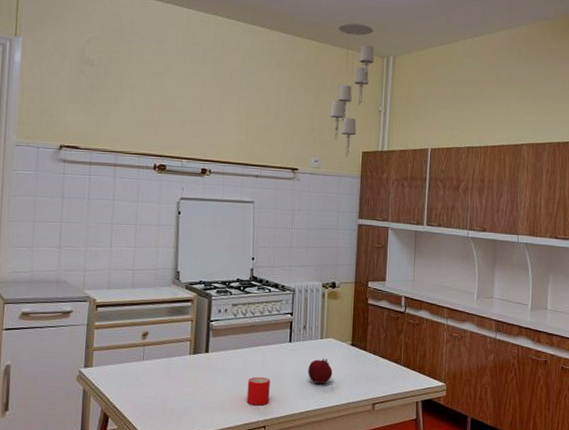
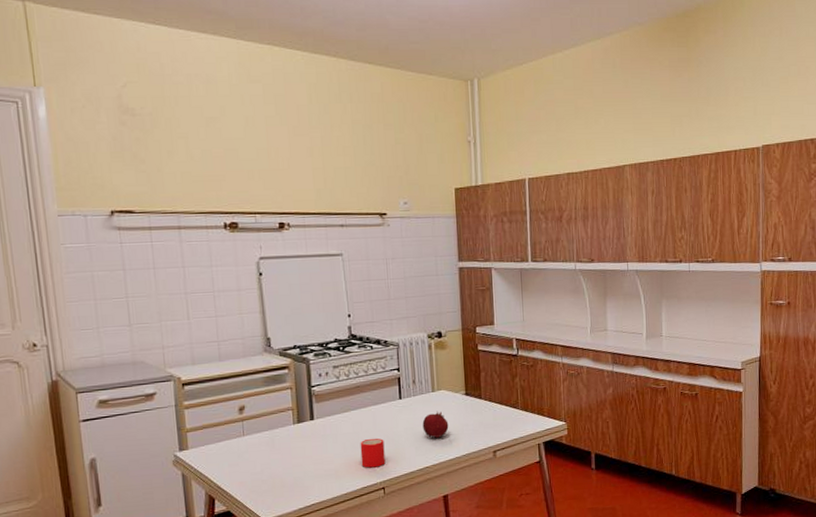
ceiling light fixture: present [330,22,374,157] -> none [413,43,457,196]

